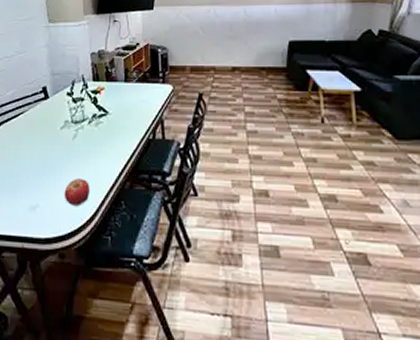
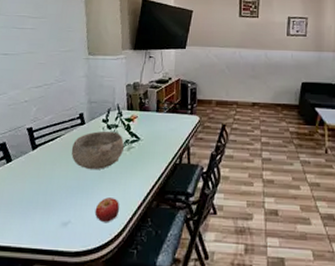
bowl: none [35,105,91,149] -> present [71,131,124,170]

